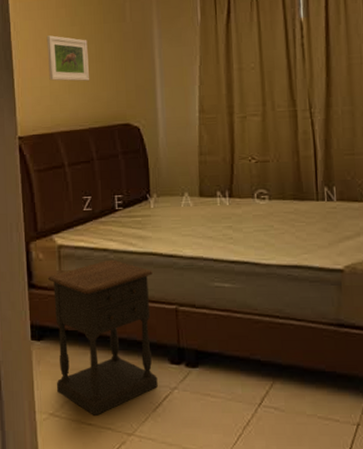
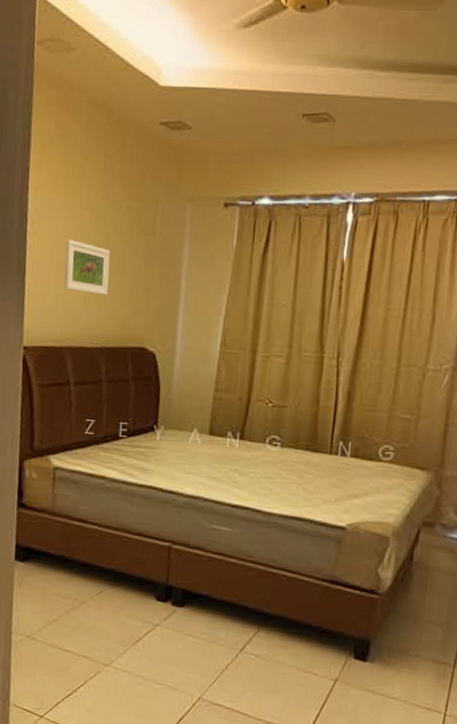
nightstand: present [47,259,158,416] -> none [36,487,150,643]

